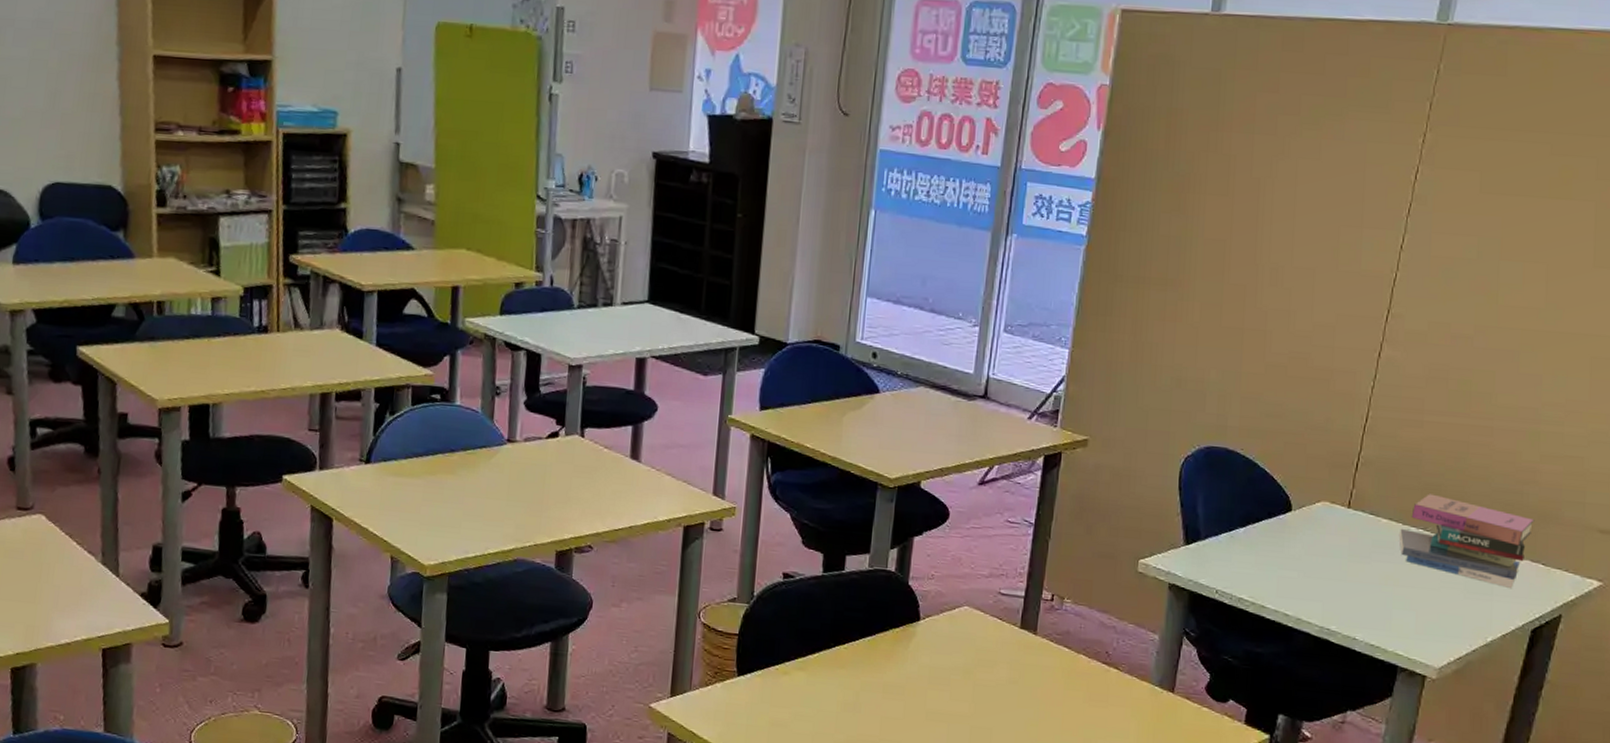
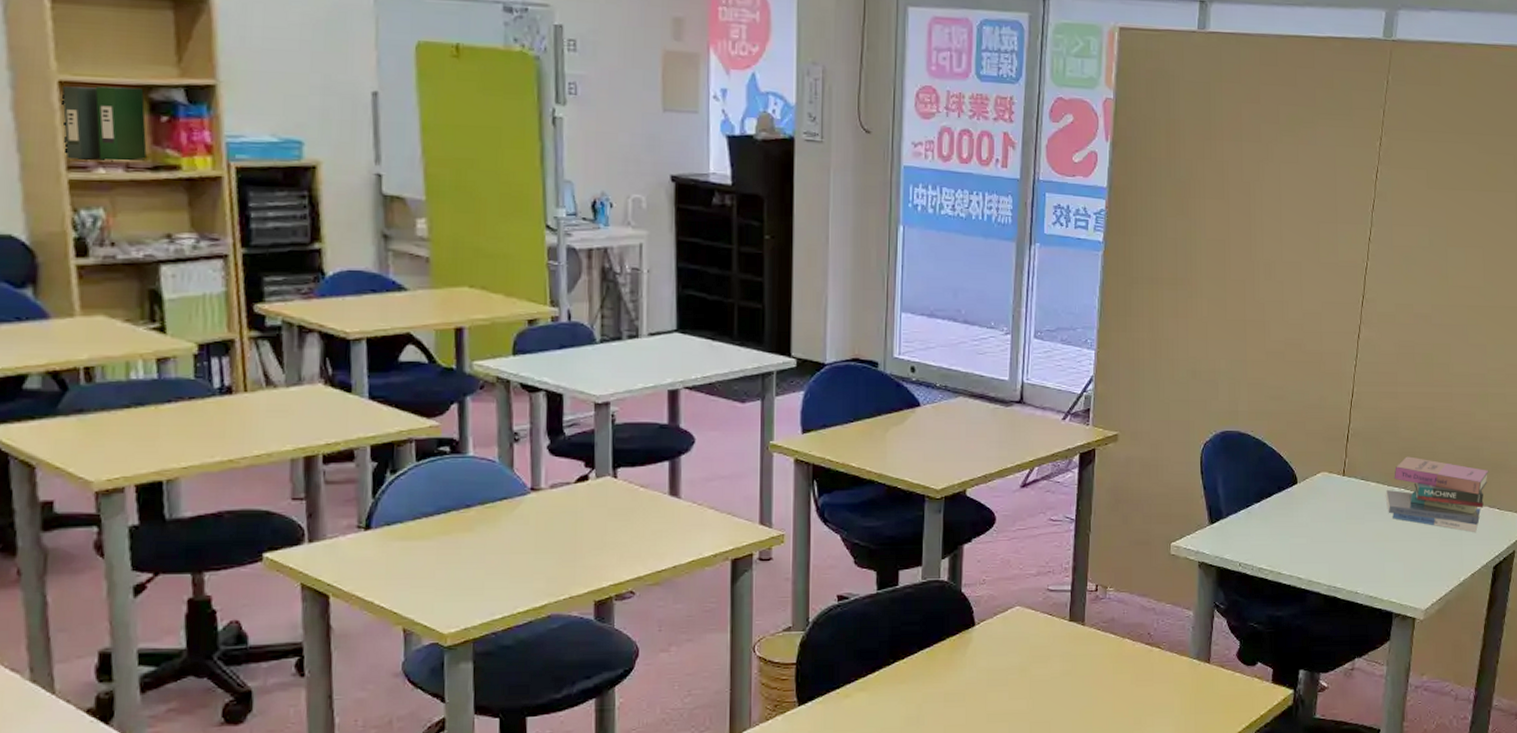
binder: none [155,60,182,124] -> present [62,86,102,160]
binder: none [179,60,217,125] -> present [95,86,147,161]

